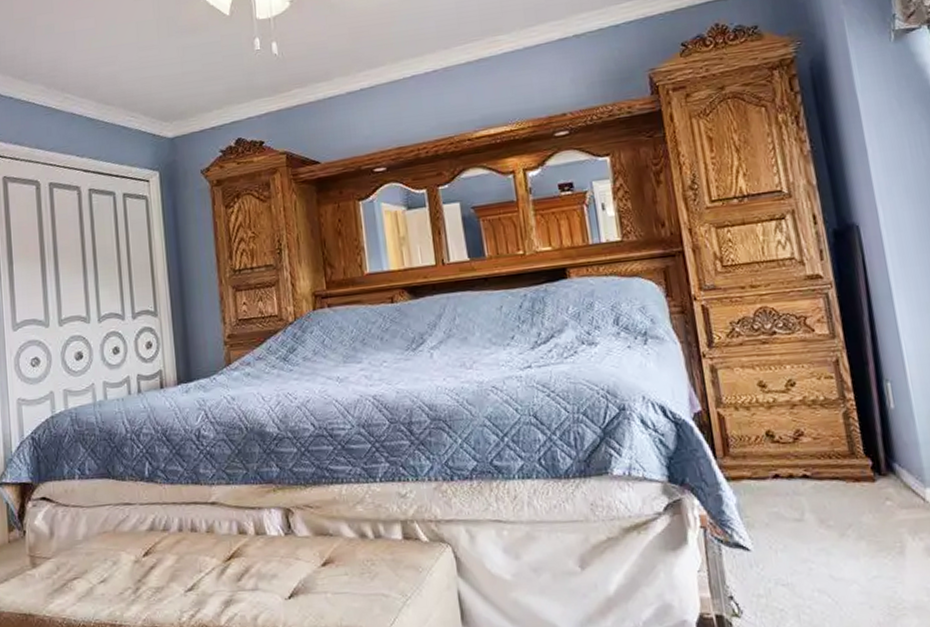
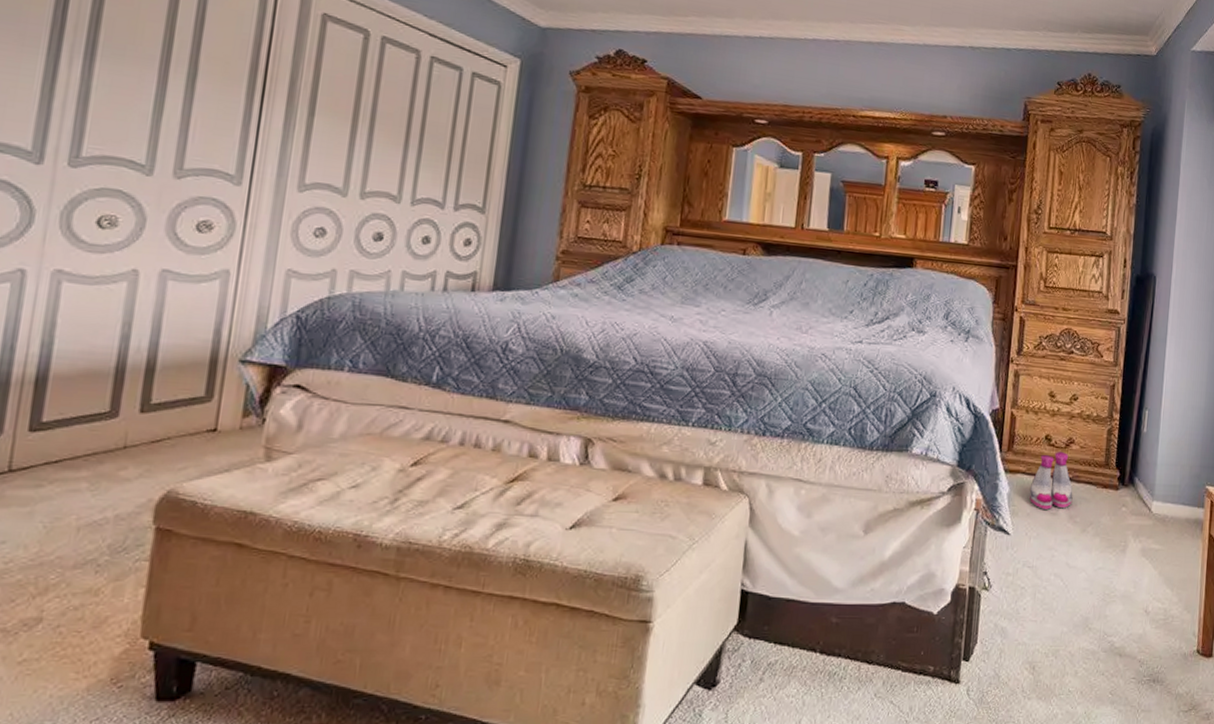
boots: none [761,446,820,517] -> present [1029,451,1073,510]

